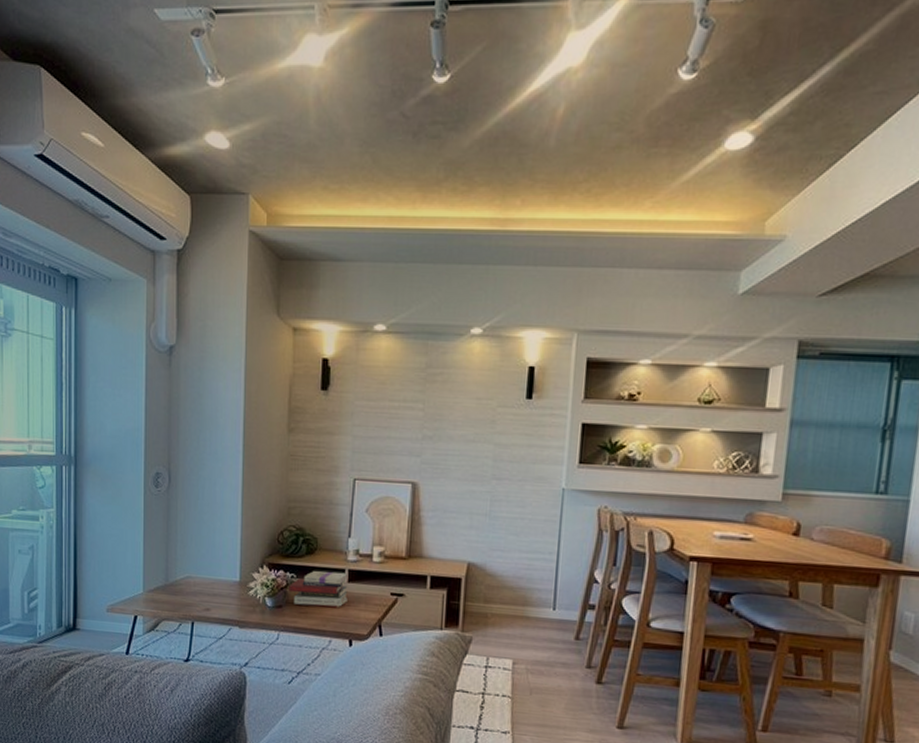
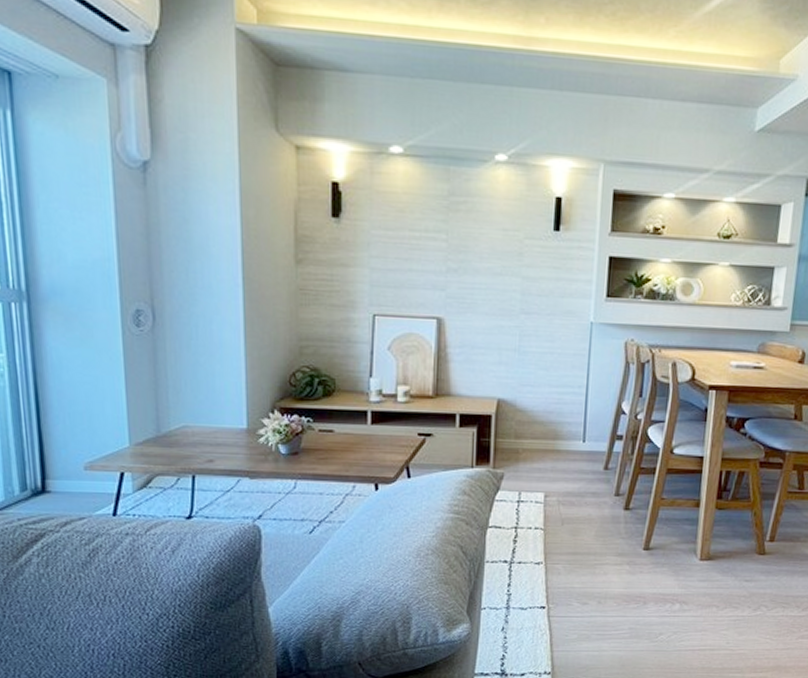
books: present [289,570,349,608] -> none [305,413,371,452]

